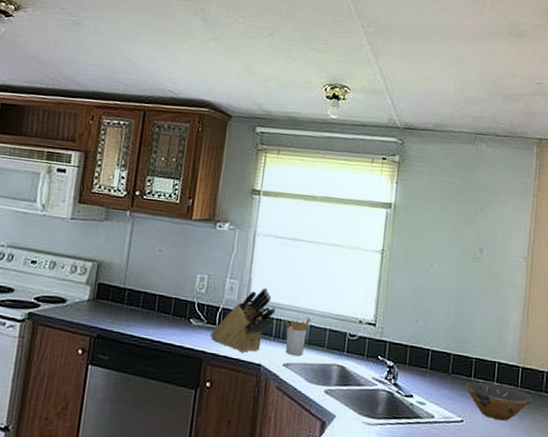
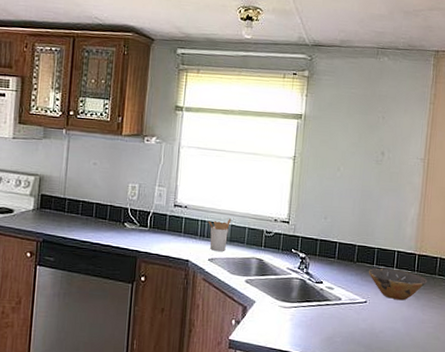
knife block: present [209,287,276,352] -> none [142,193,200,250]

